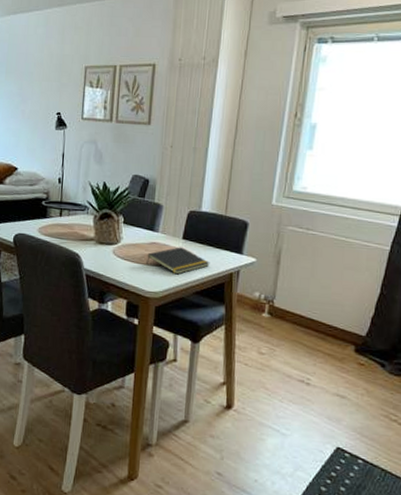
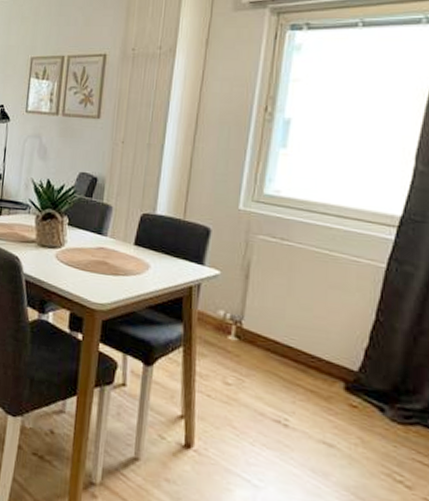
notepad: present [146,247,210,275] -> none [93,253,166,285]

